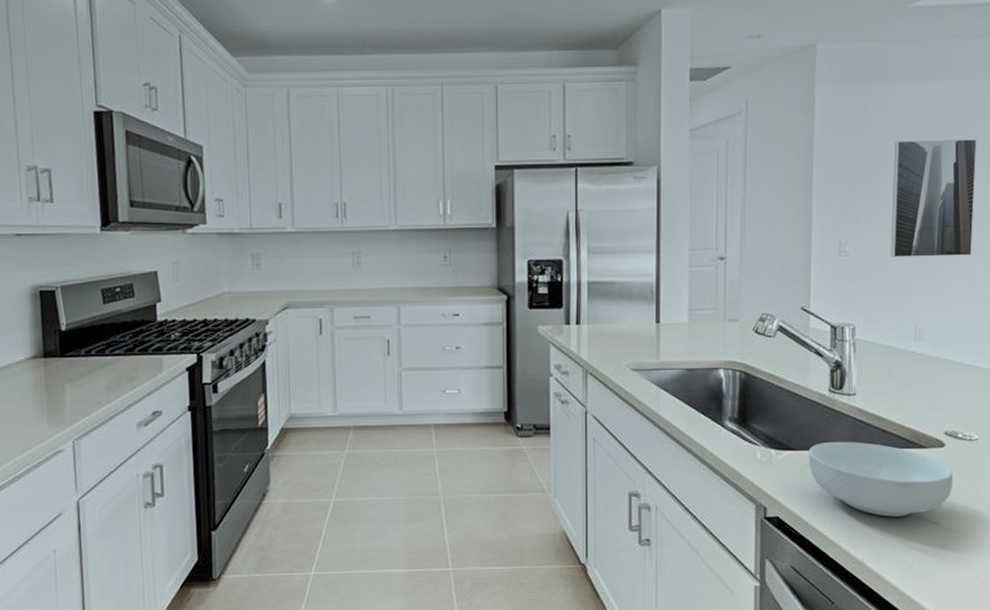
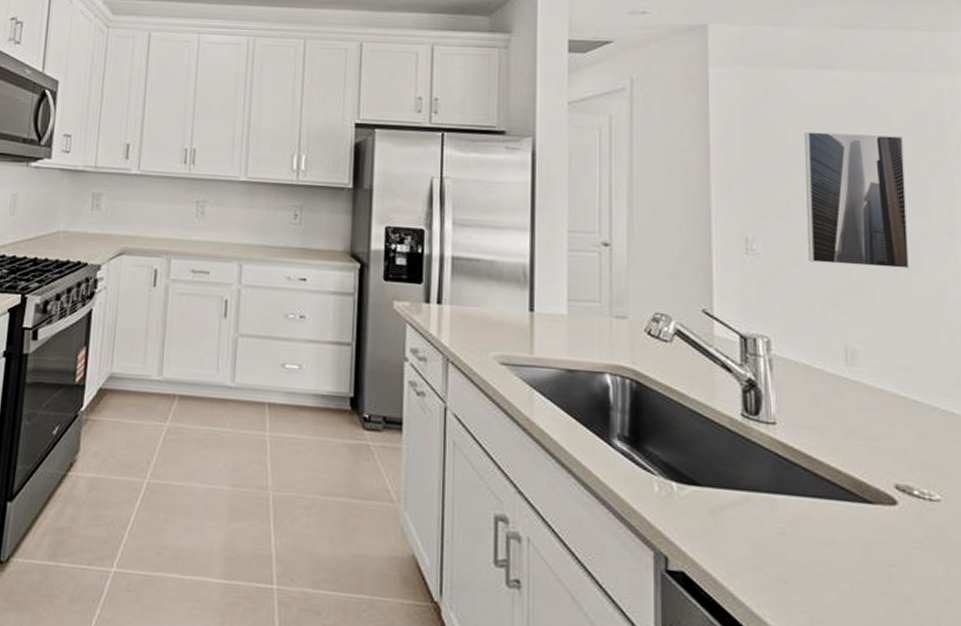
cereal bowl: present [808,441,954,517] -> none [719,480,913,593]

